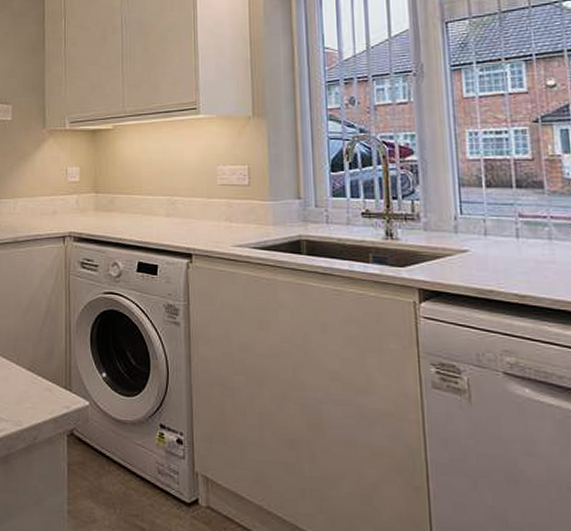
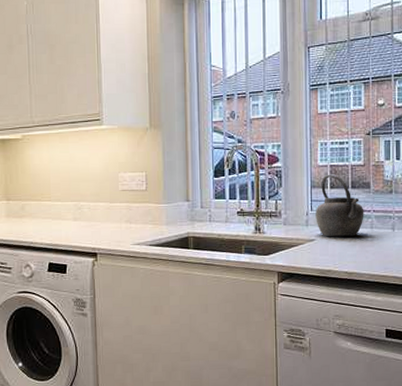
kettle: none [467,170,538,249] -> present [315,174,364,237]

